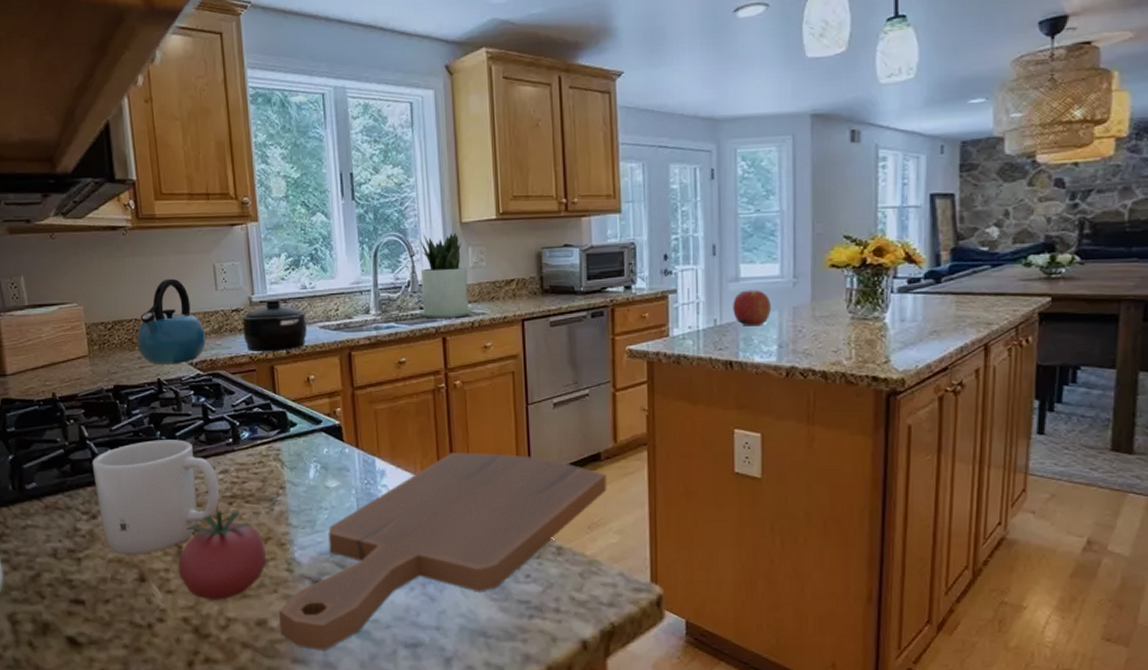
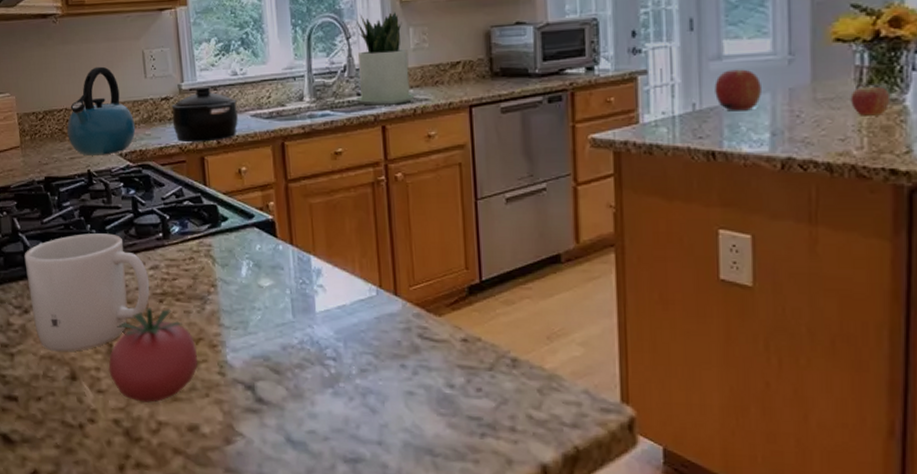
cutting board: present [279,452,607,650] -> none [211,251,569,461]
fruit: none [842,303,874,331] -> present [850,83,891,116]

